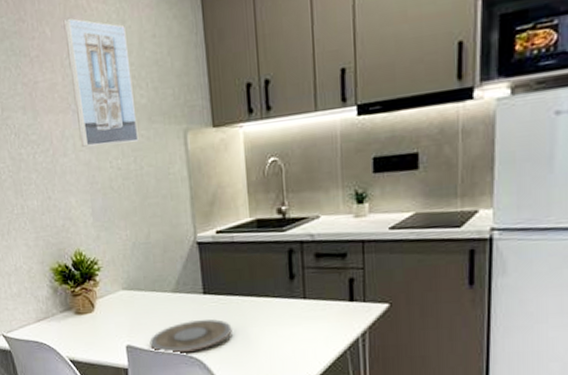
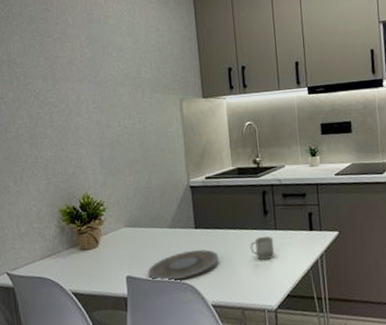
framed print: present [63,17,139,147] -> none [84,12,143,109]
cup: none [270,306,302,336] -> present [250,236,275,261]

